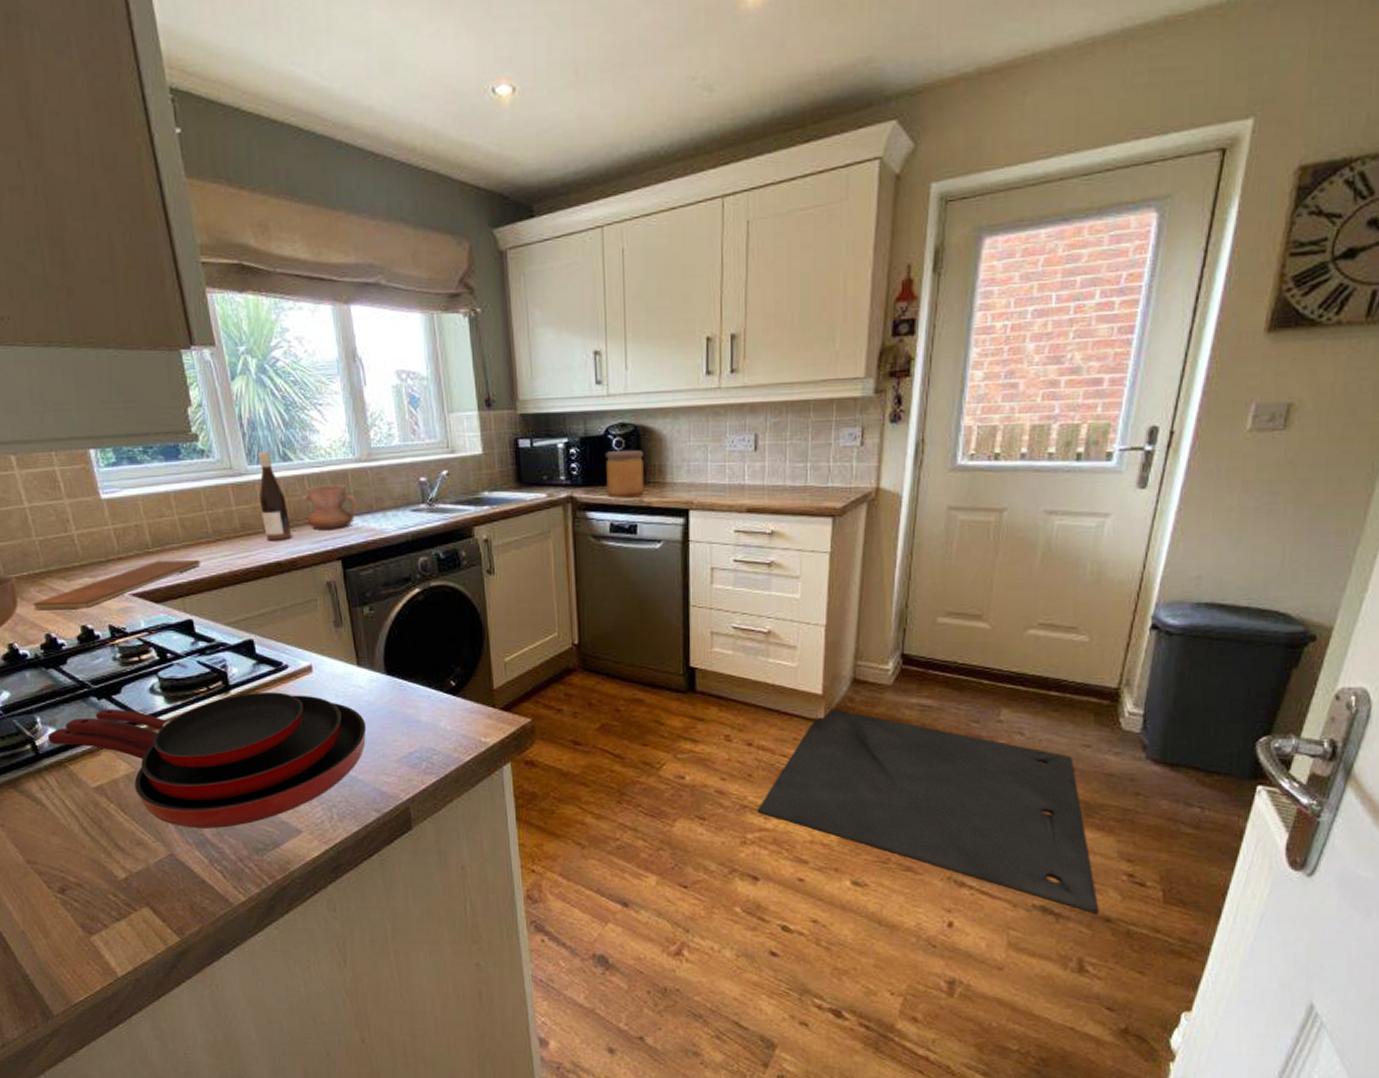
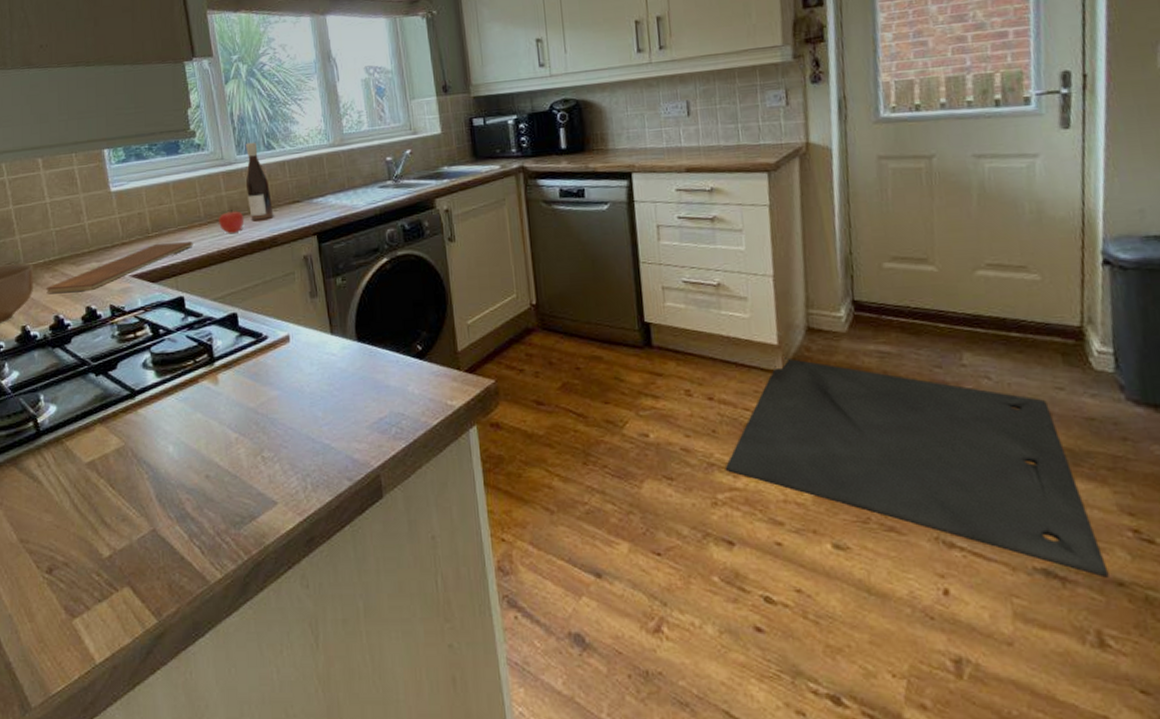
frying pan: present [47,692,367,828] -> none [48,362,339,502]
fruit: none [229,527,259,554] -> present [219,210,245,234]
ceramic jug: present [301,484,357,530] -> none [282,167,331,209]
jar: present [606,450,644,499] -> none [551,122,589,167]

